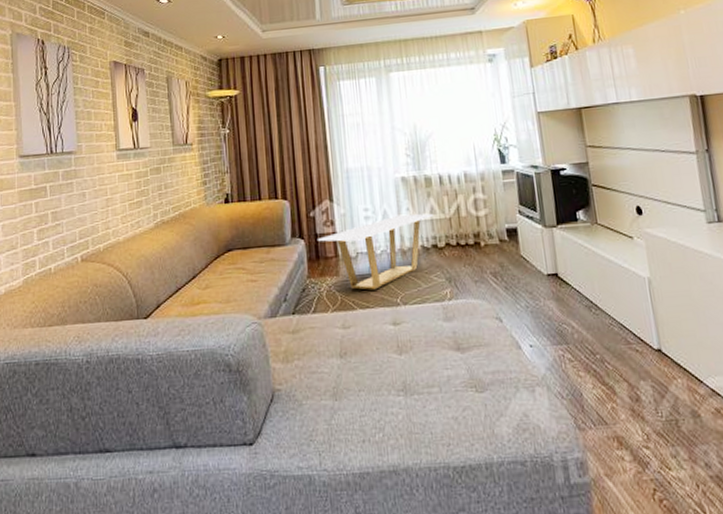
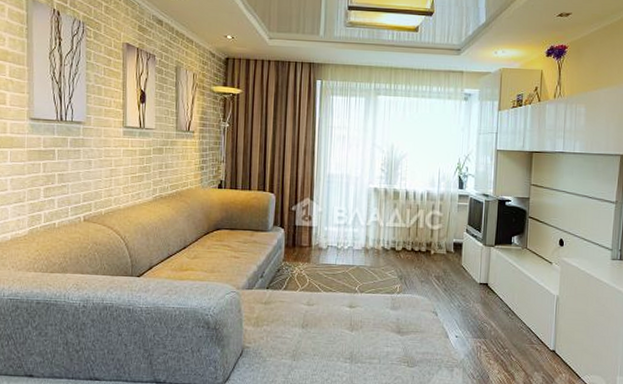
coffee table: present [318,213,433,290] -> none [296,219,396,278]

